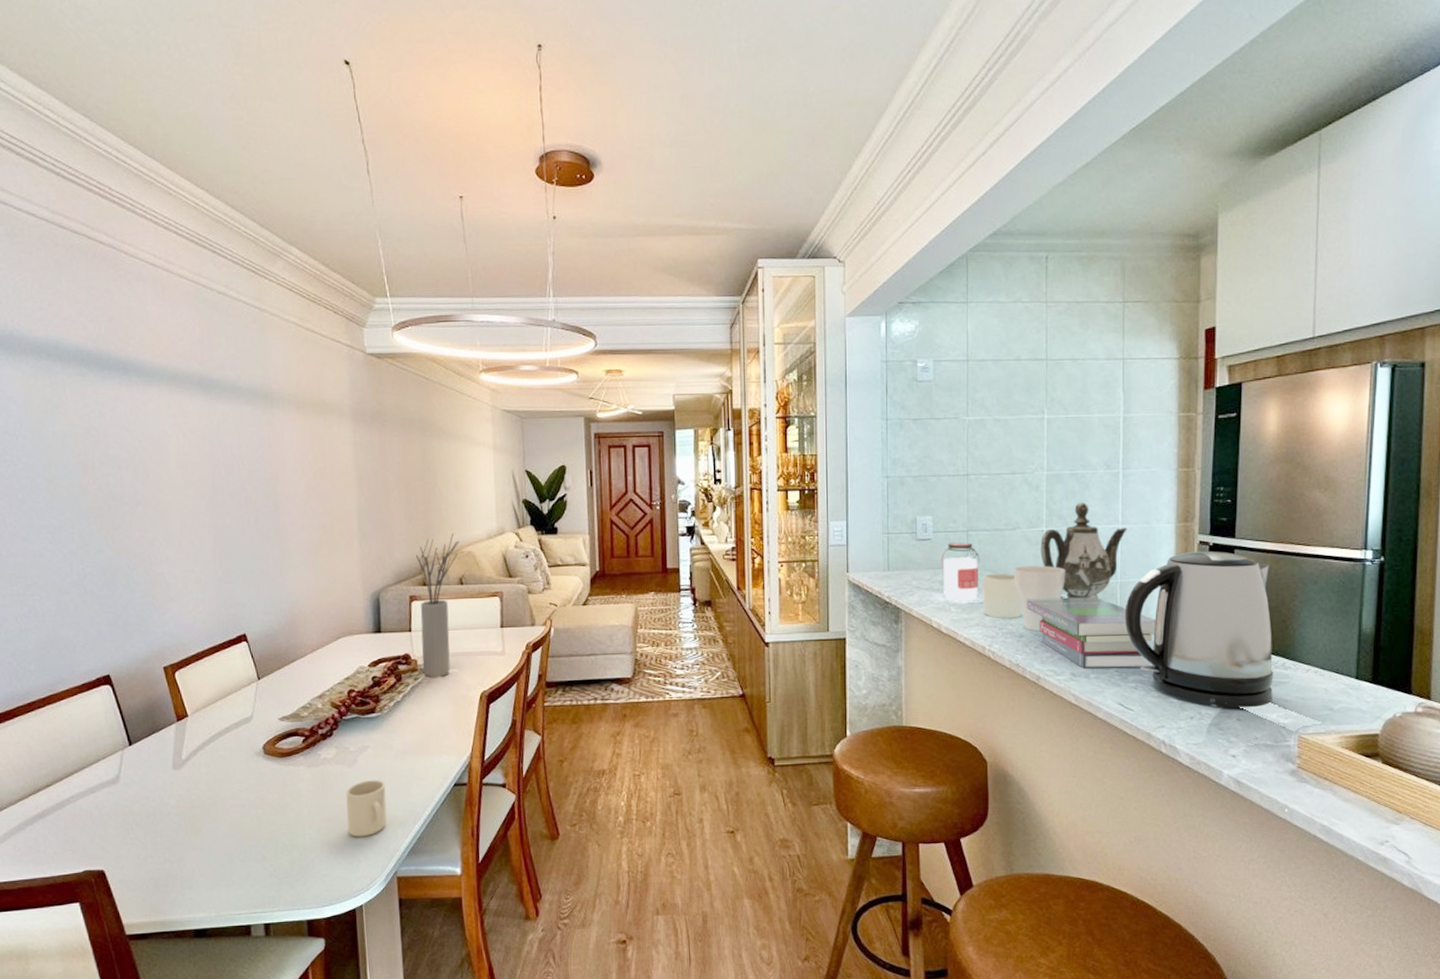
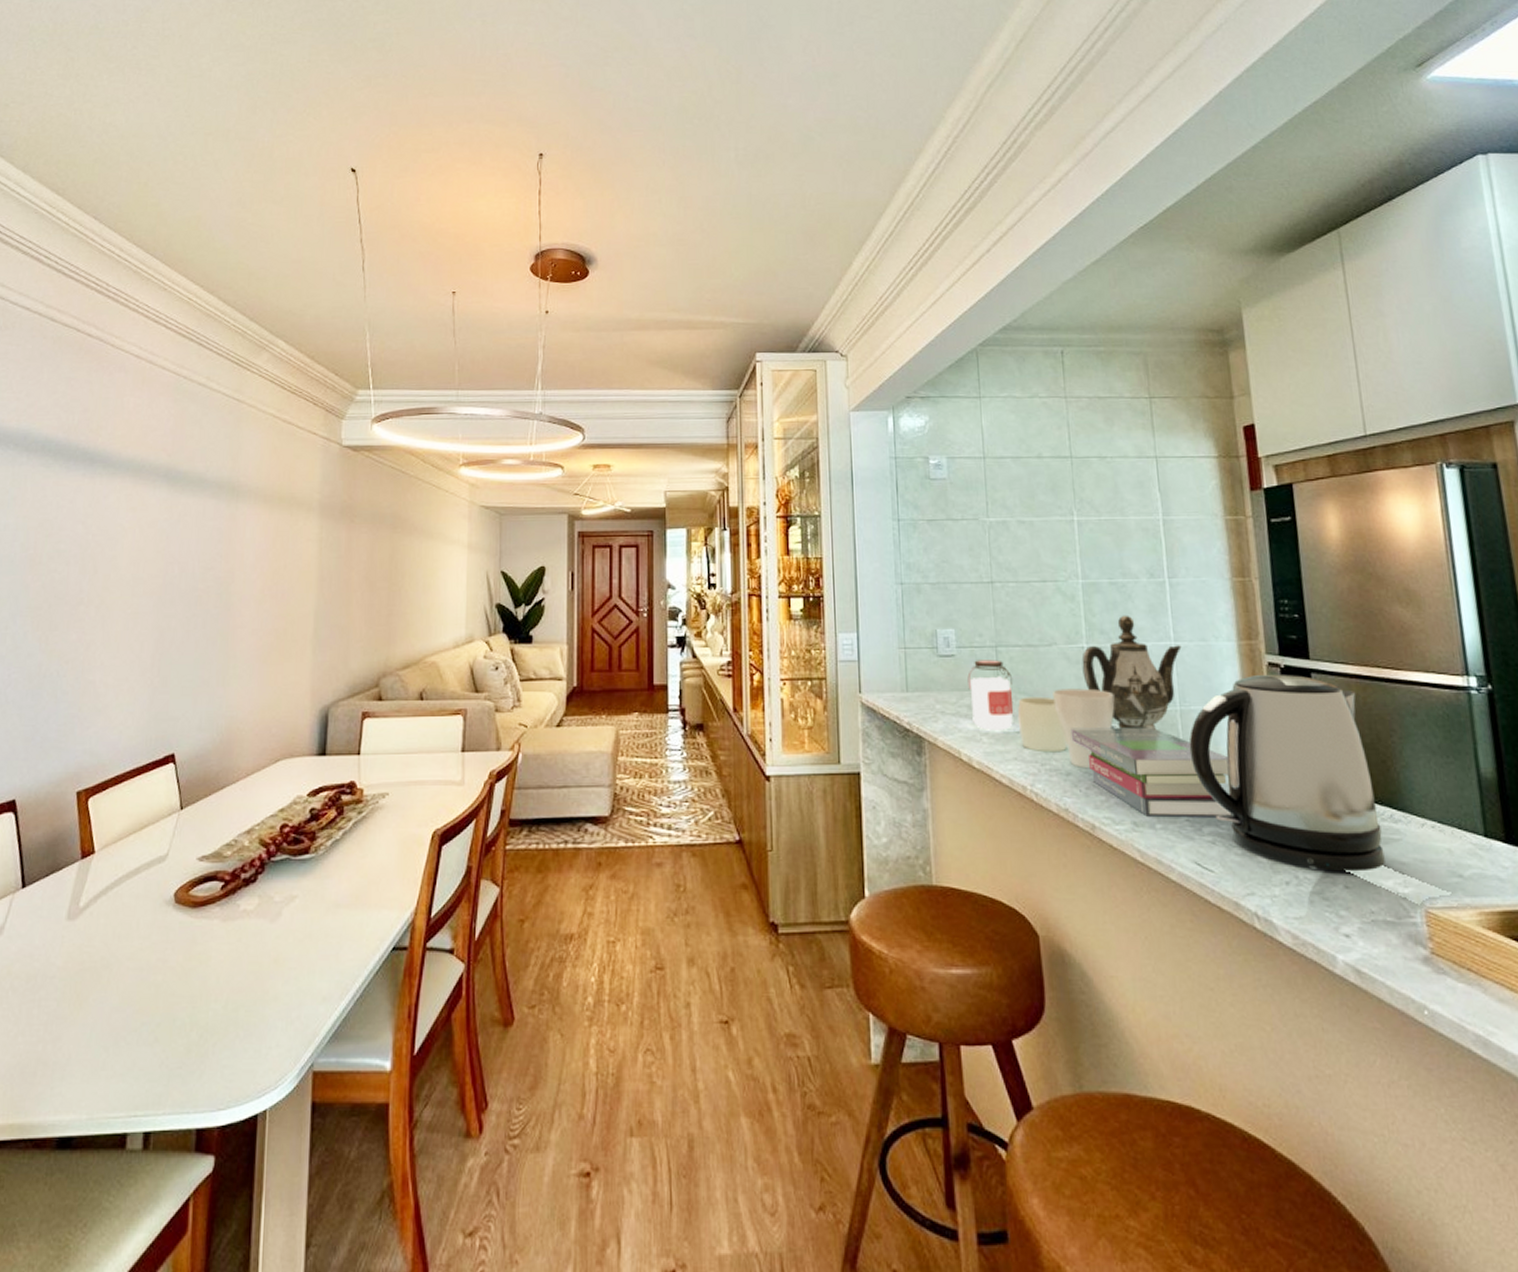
cup: present [346,779,387,837] -> none [260,939,311,1015]
vase: present [415,533,459,678] -> none [368,640,423,812]

